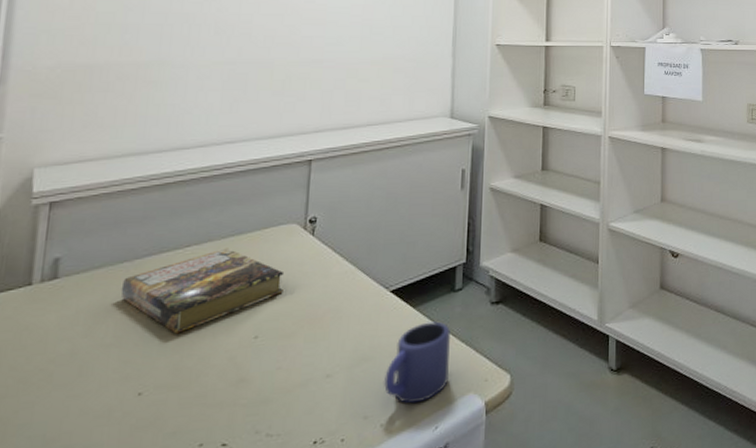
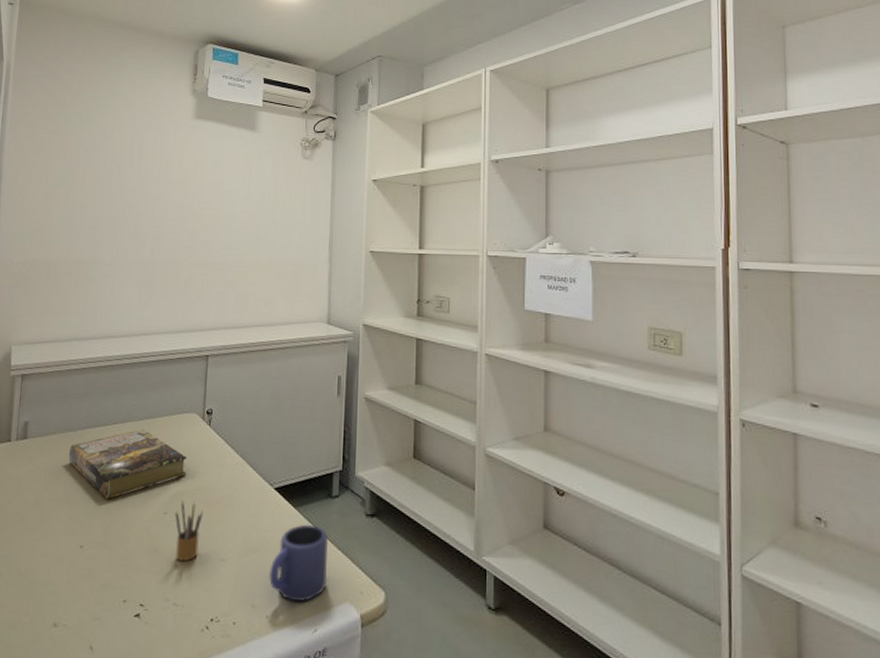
pencil box: none [268,320,304,387] -> present [175,500,203,562]

